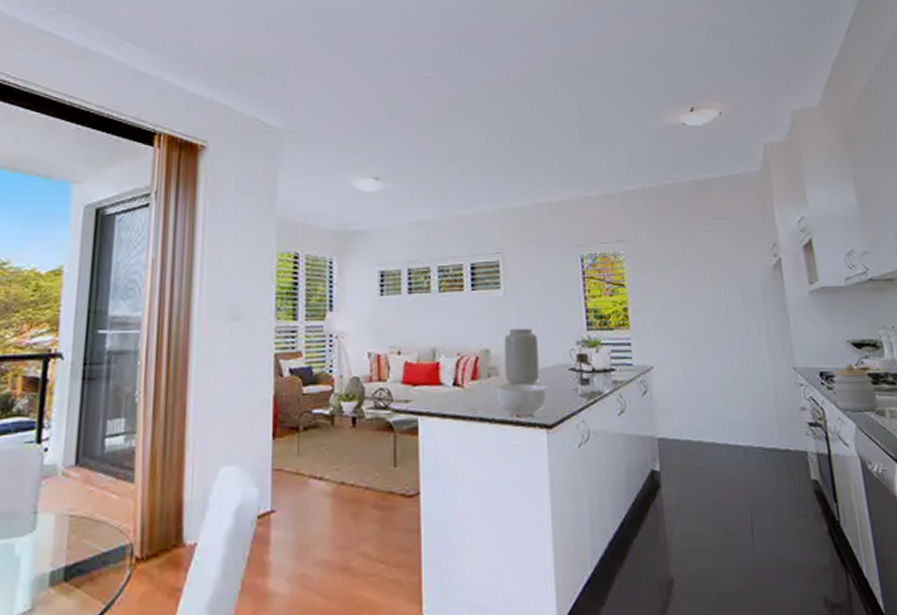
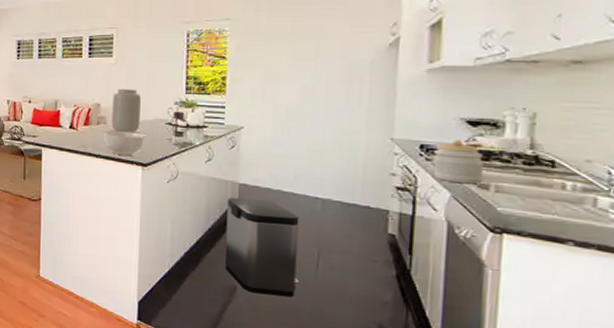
pedal bin: none [648,455,739,585] -> present [224,198,300,298]

